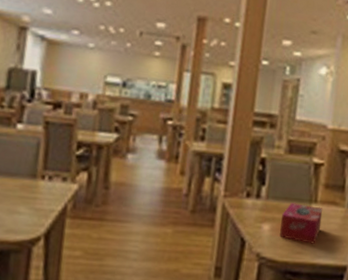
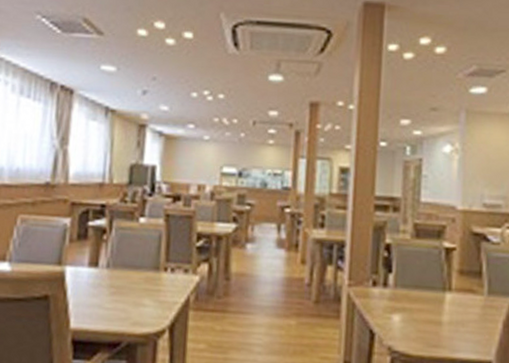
tissue box: present [280,203,323,244] -> none [412,291,459,337]

